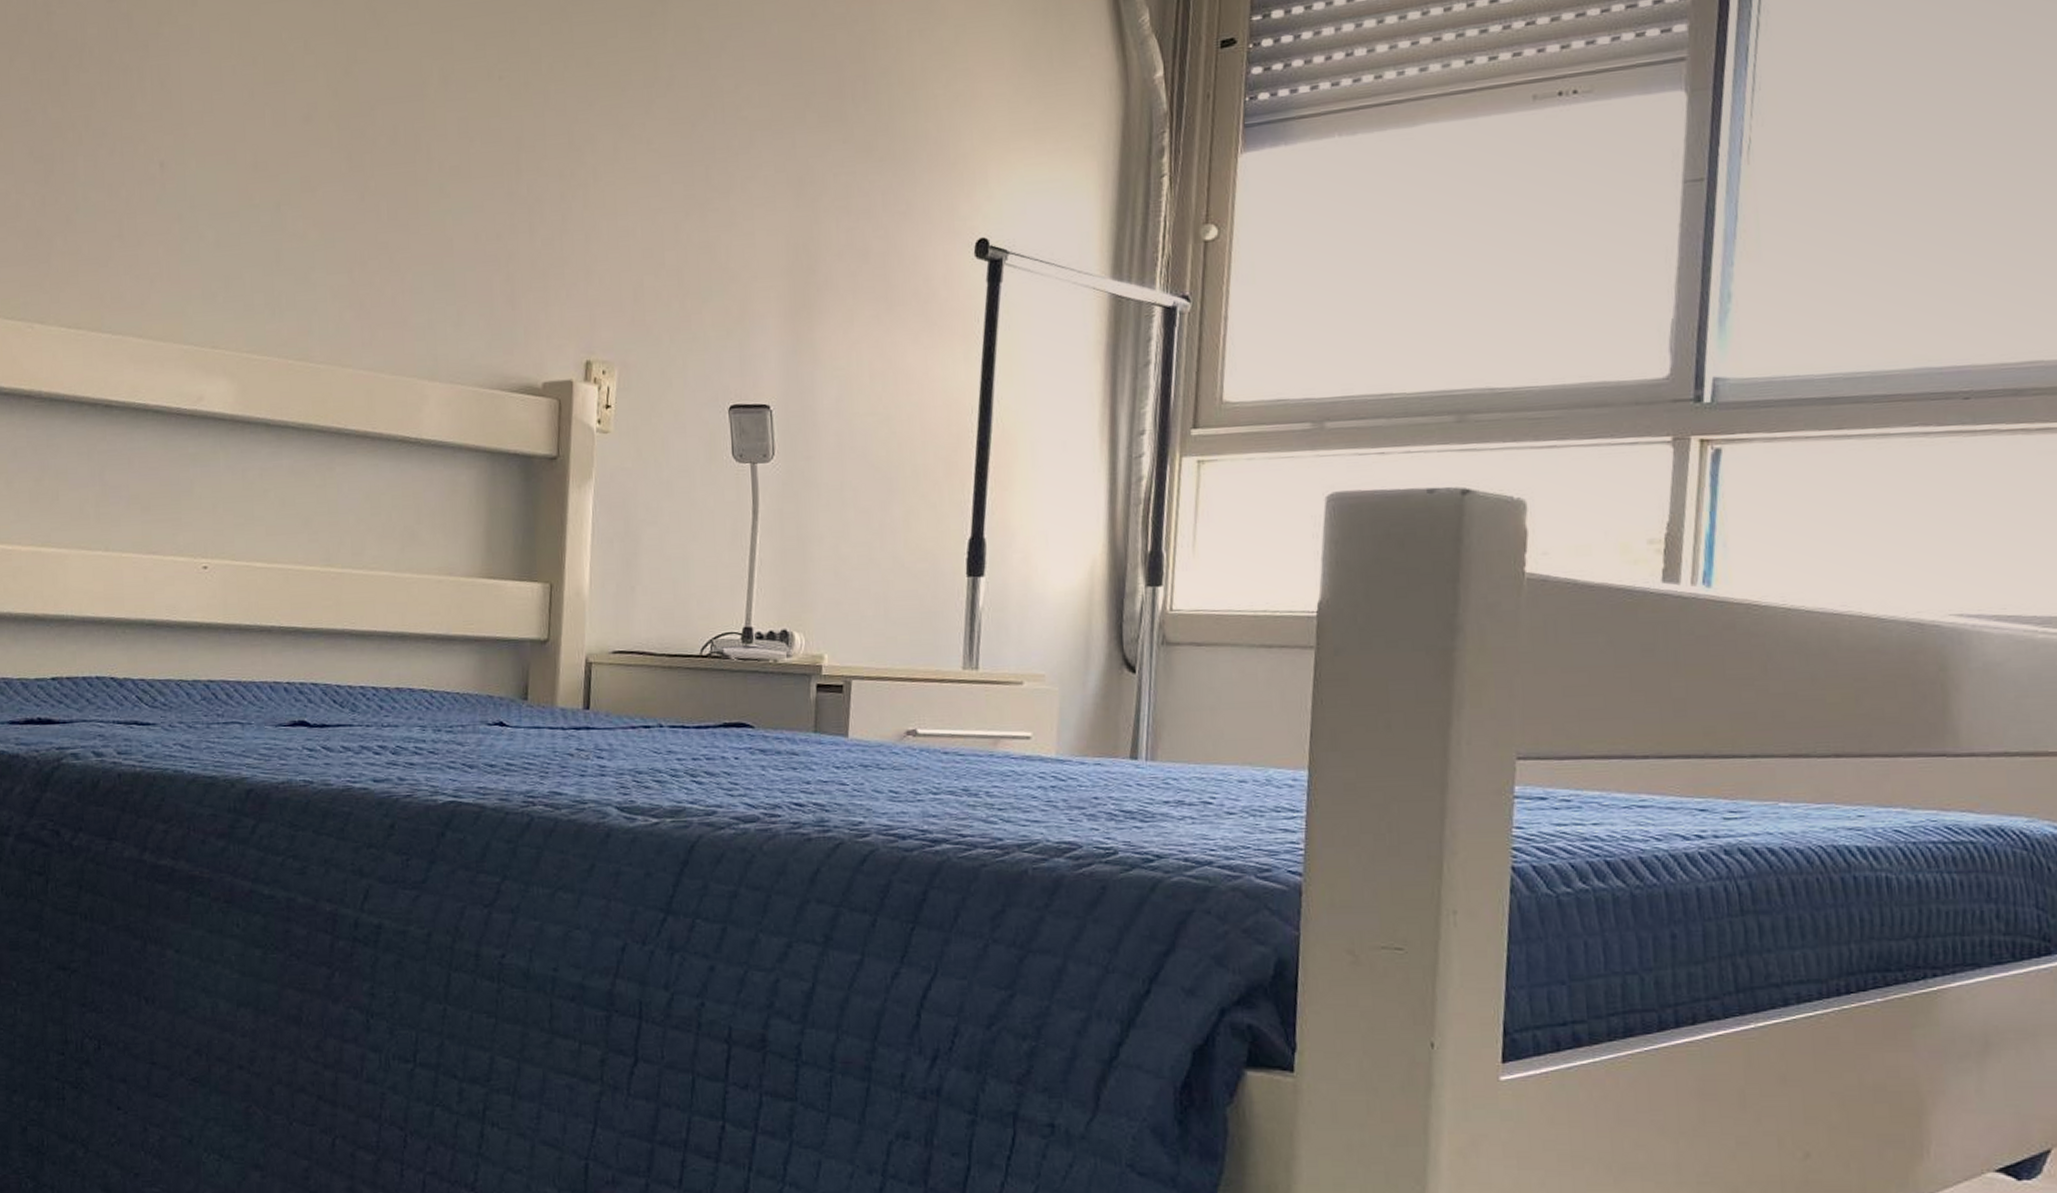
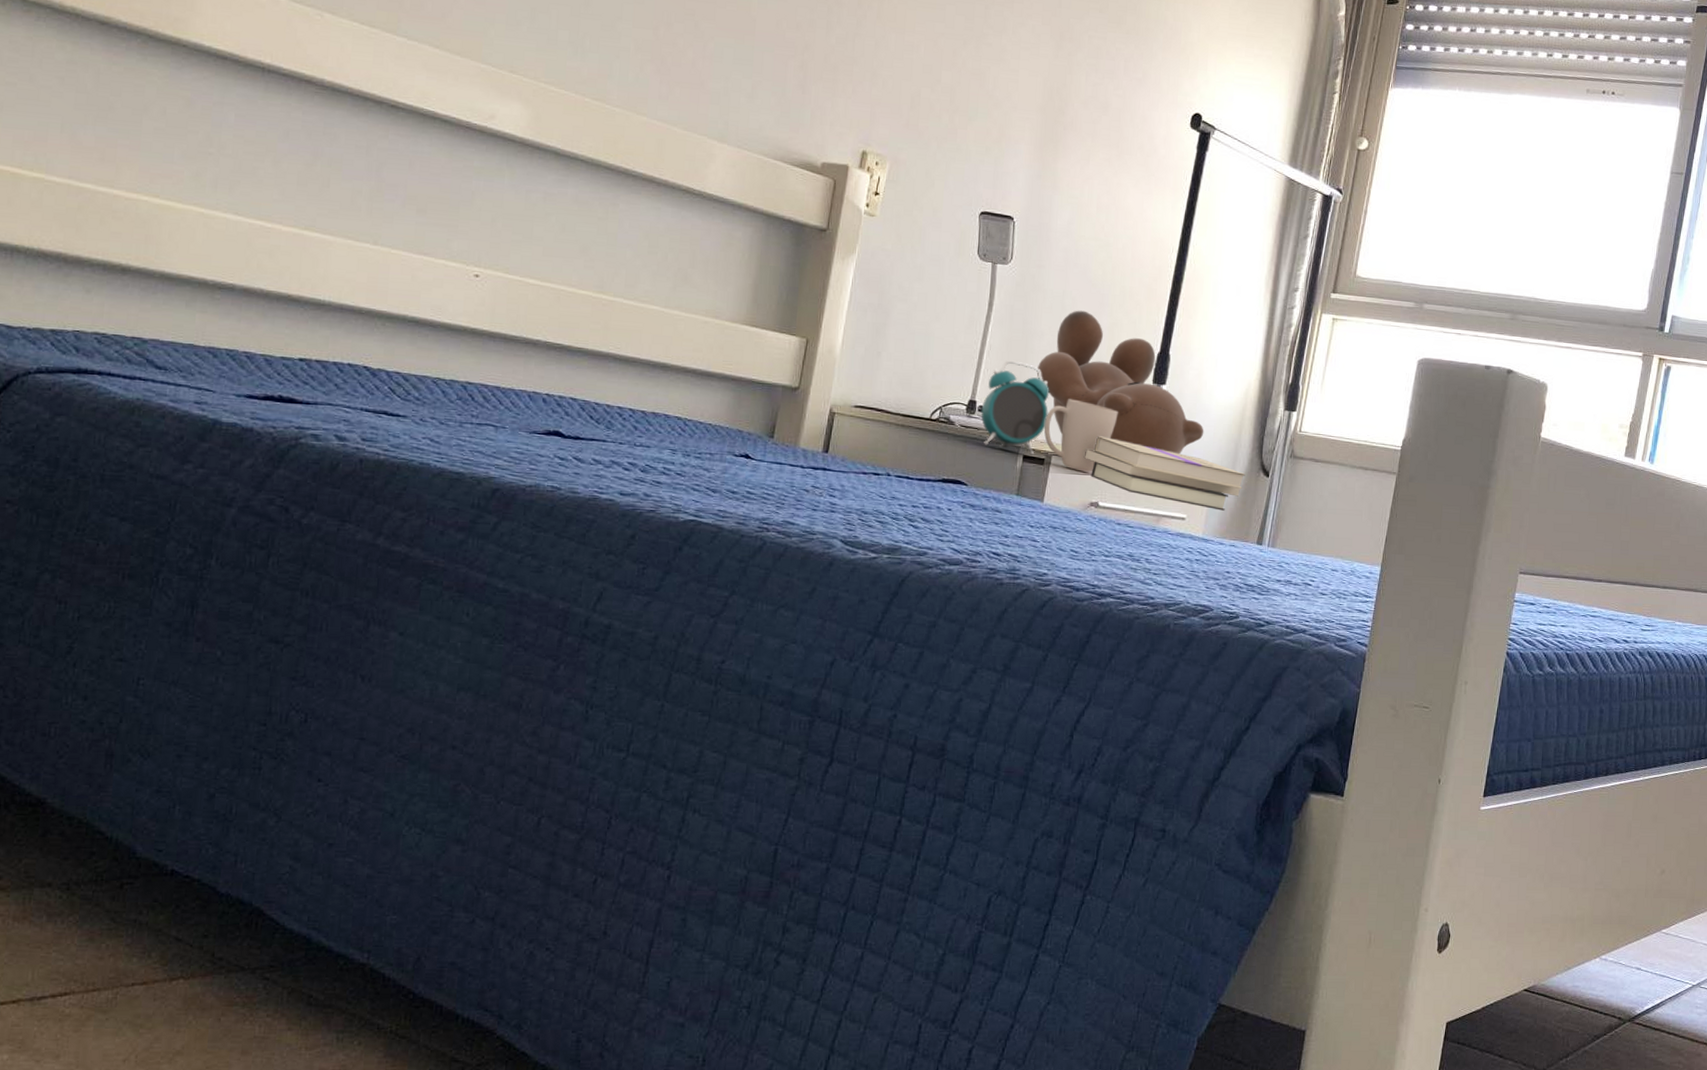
alarm clock: none [759,574,841,683] -> present [981,360,1050,455]
teddy bear: none [820,501,1042,659] -> present [1036,310,1204,455]
mug: none [837,609,928,695] -> present [1043,399,1118,472]
books: none [891,649,1104,723] -> present [1083,436,1245,511]

